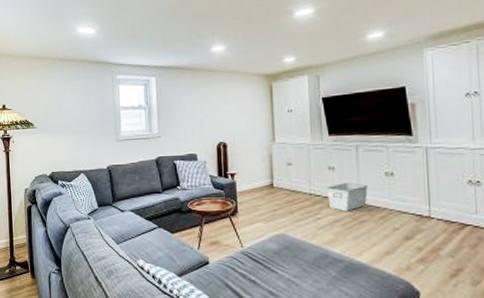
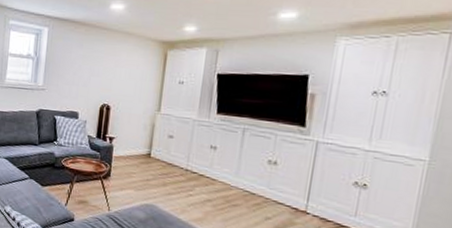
storage bin: present [327,183,368,211] -> none [203,164,247,193]

